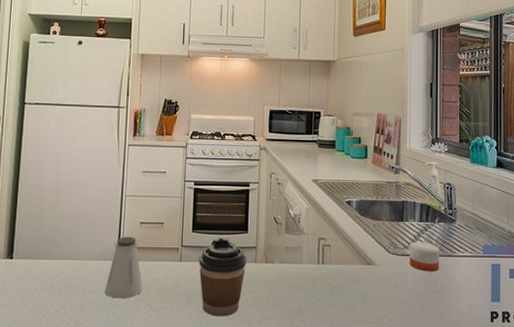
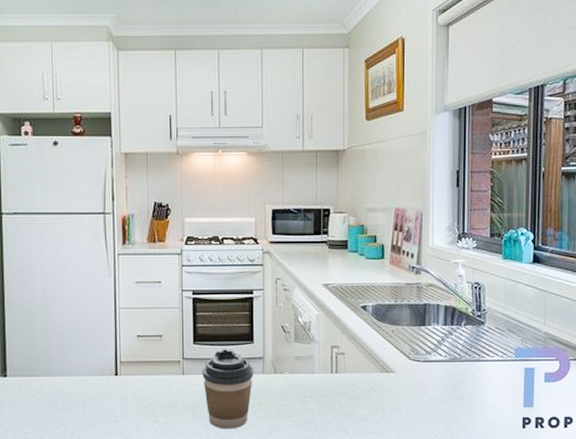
saltshaker: present [104,236,143,299] -> none [105,350,145,414]
candle: present [409,242,440,272] -> none [432,347,467,378]

